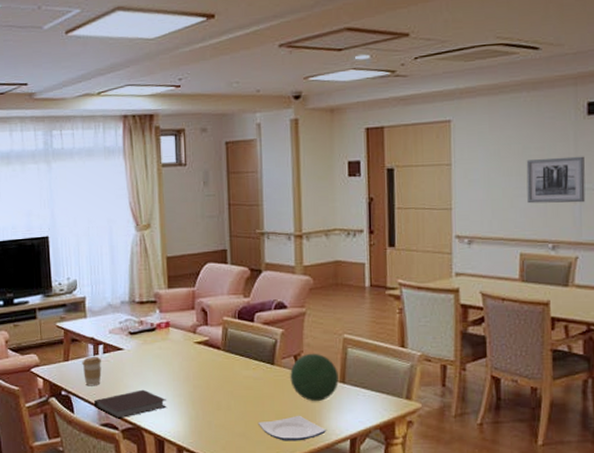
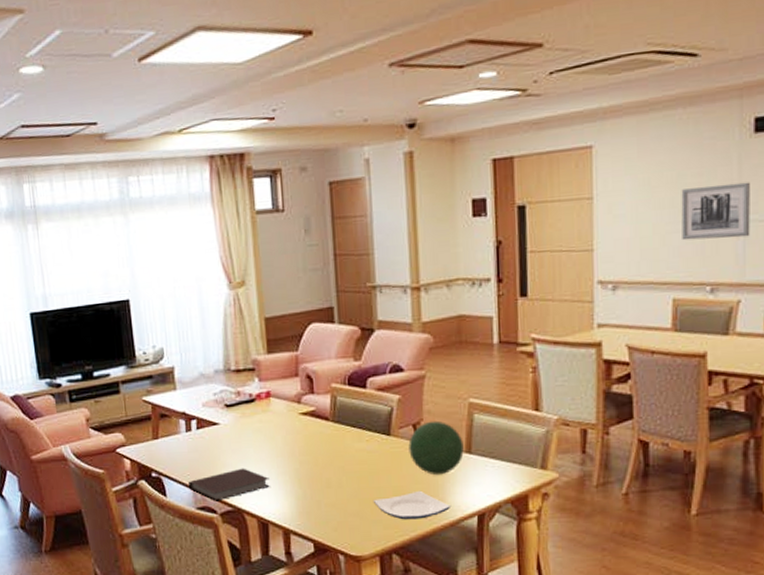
coffee cup: present [82,356,102,386] -> none [173,432,196,467]

